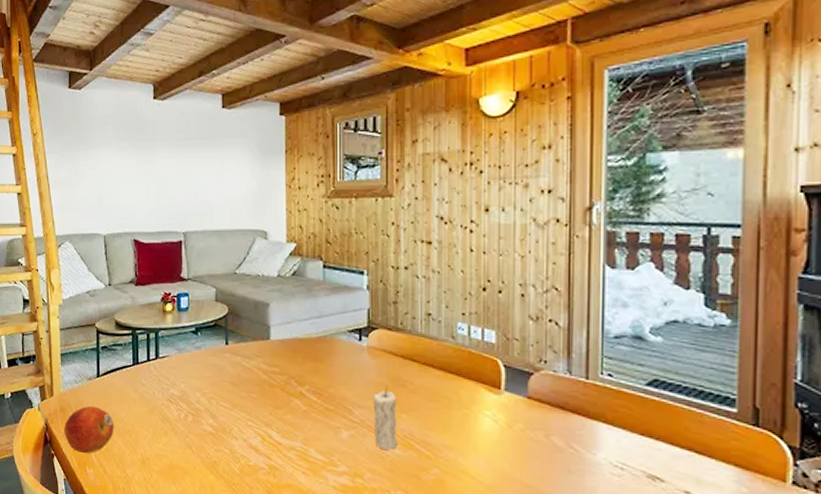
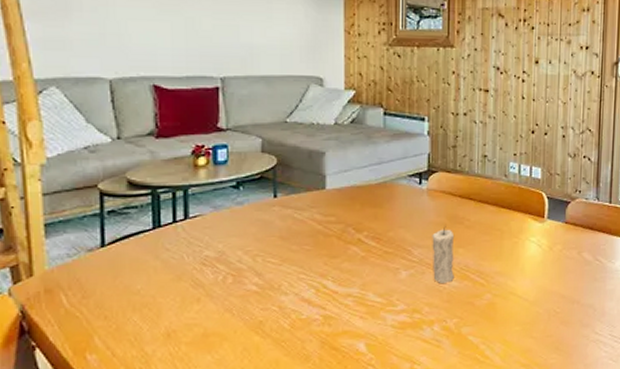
fruit: present [64,405,114,454] -> none [50,281,127,339]

